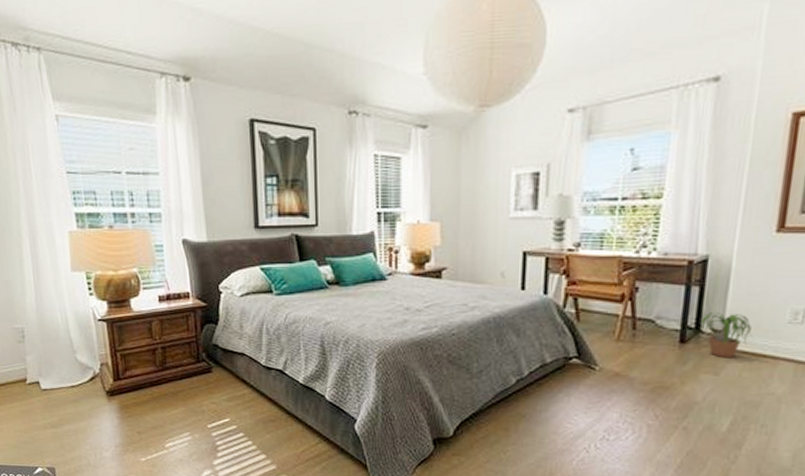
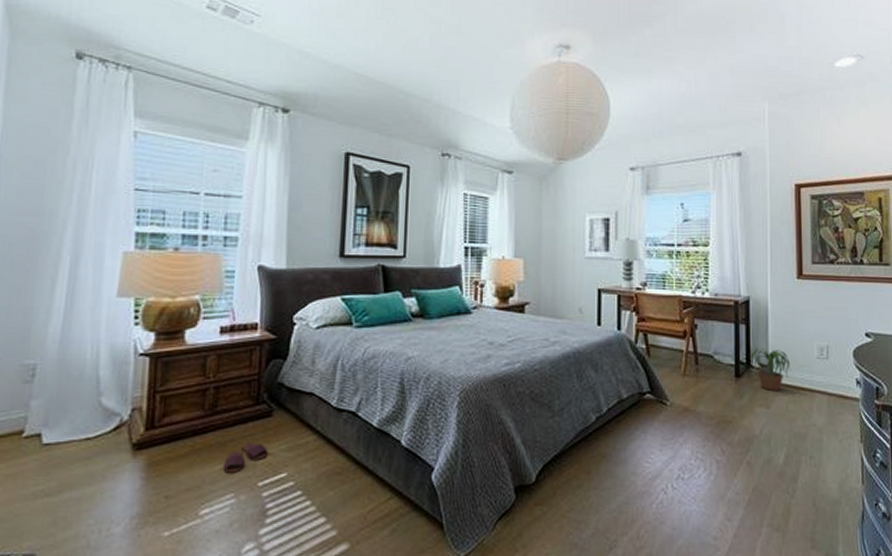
slippers: none [178,393,212,417] -> present [224,442,268,473]

